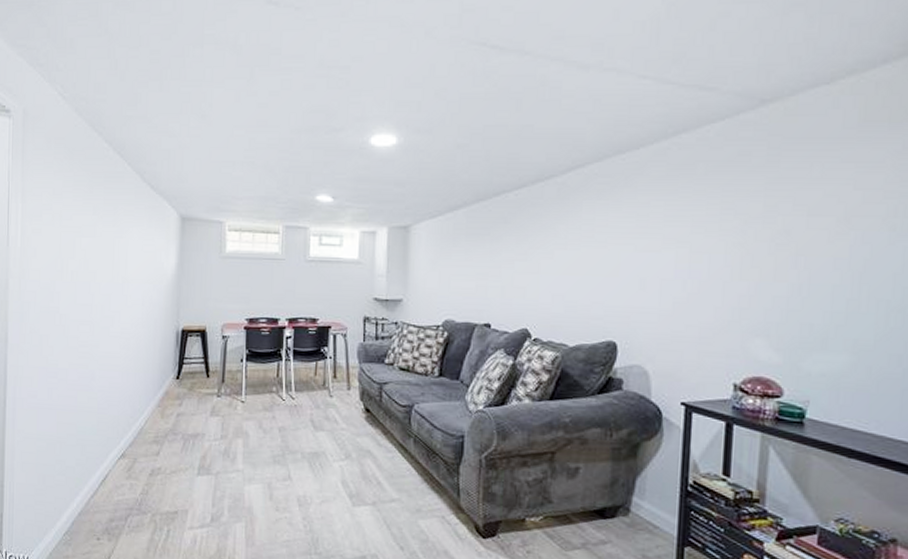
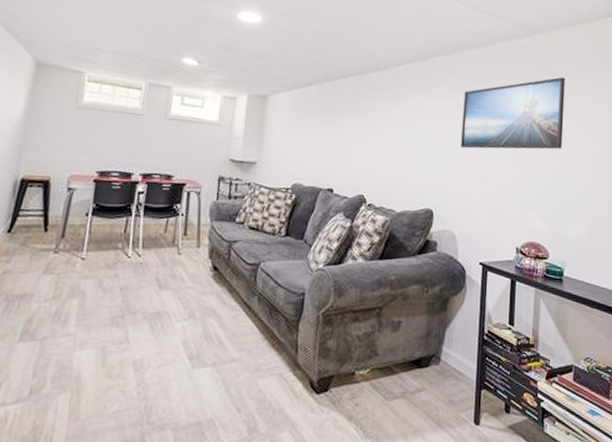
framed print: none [652,158,814,266] -> present [460,77,565,150]

